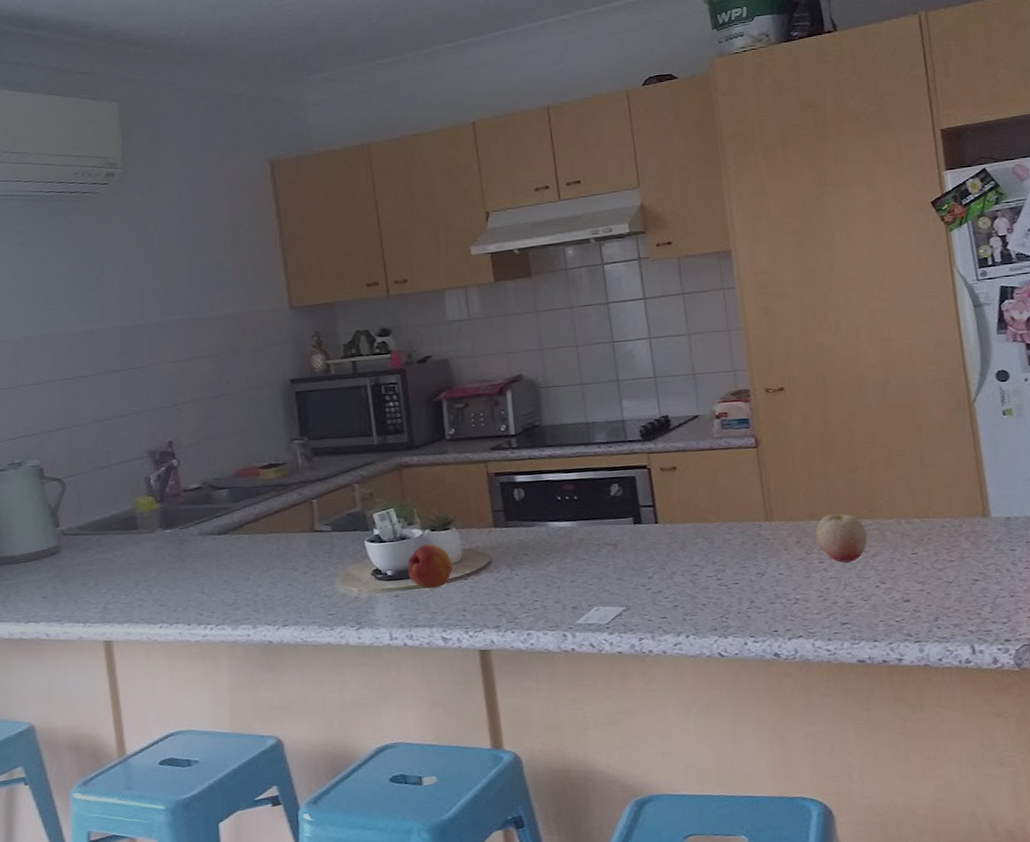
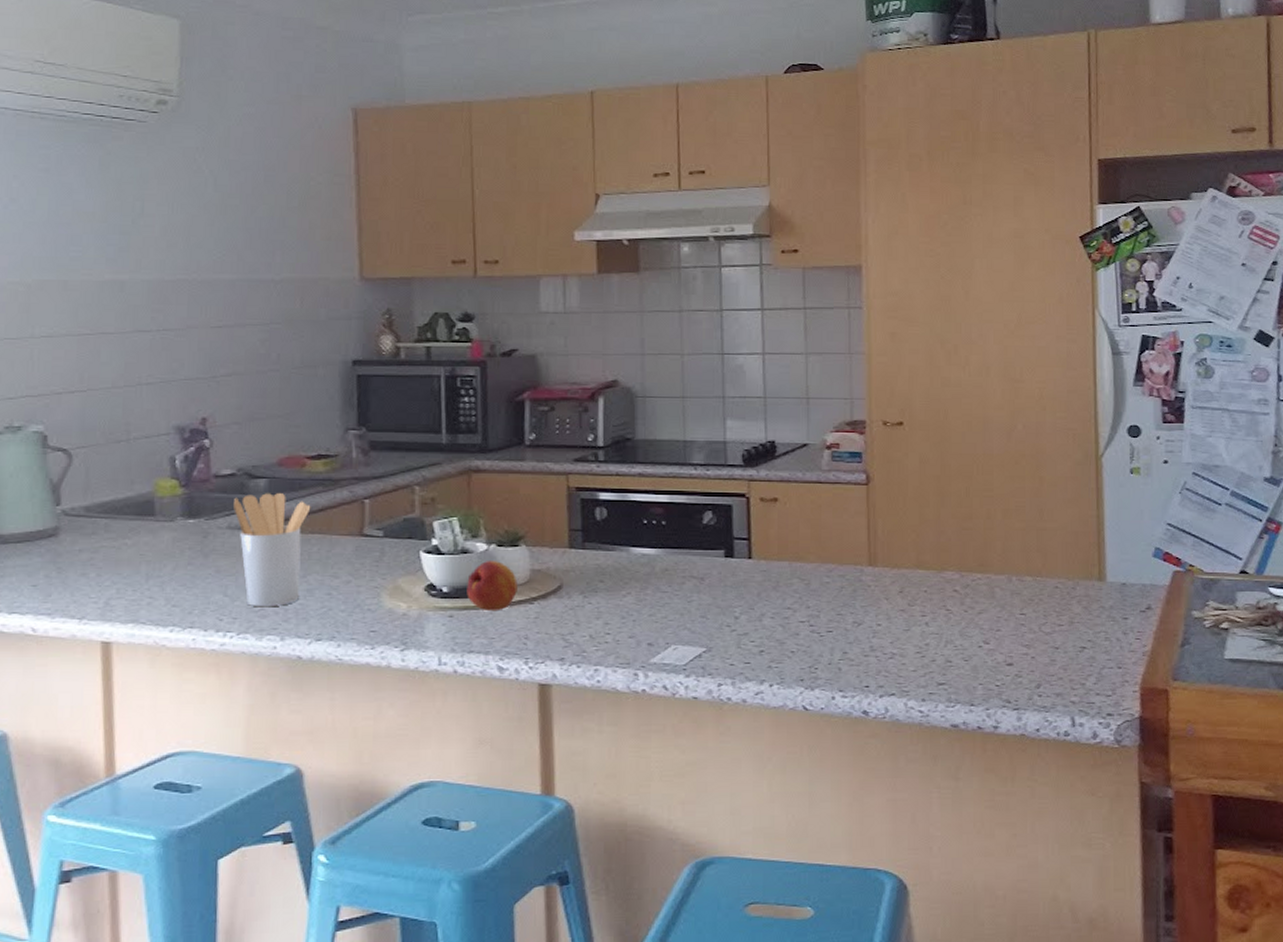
utensil holder: none [202,500,268,601] -> present [234,493,311,607]
fruit: present [815,513,868,563] -> none [920,564,975,618]

